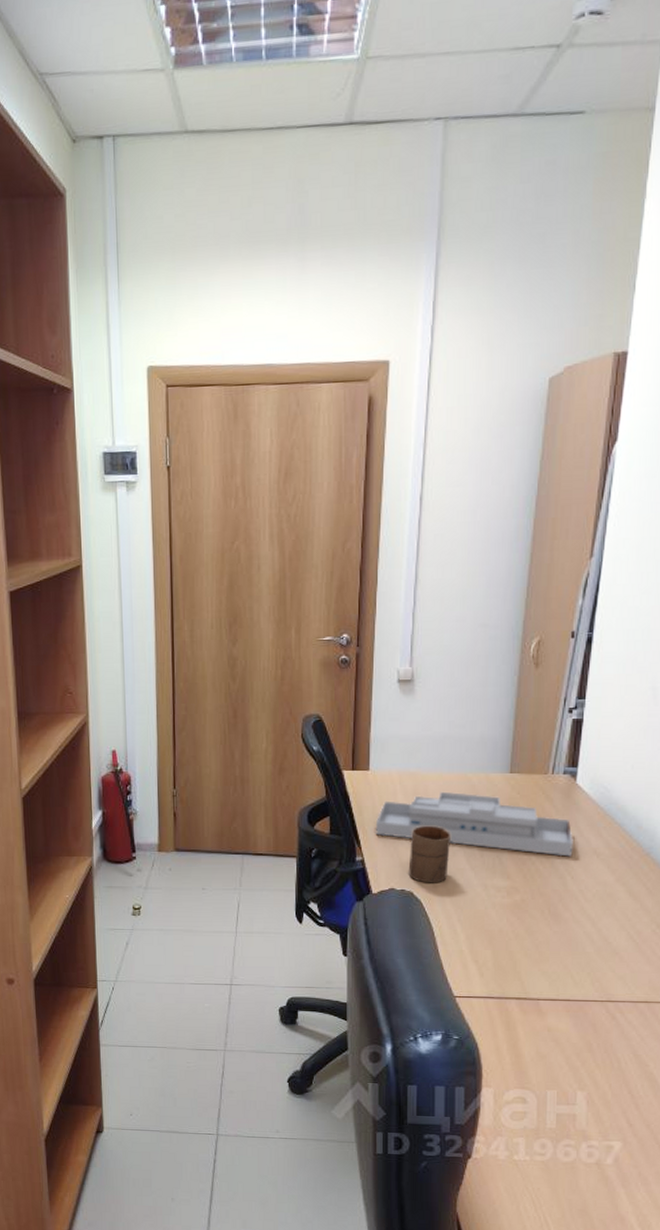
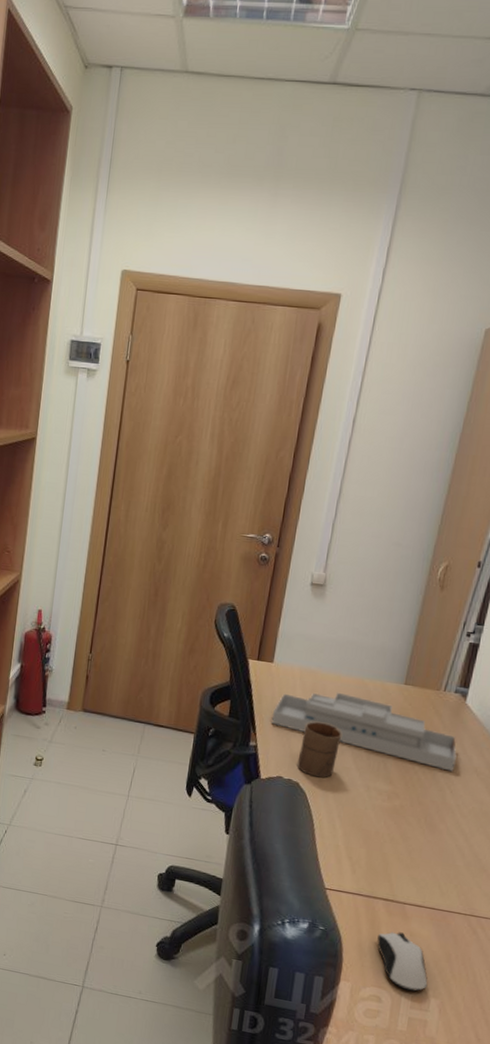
computer mouse: none [515,1029,572,1088] -> present [377,932,428,992]

